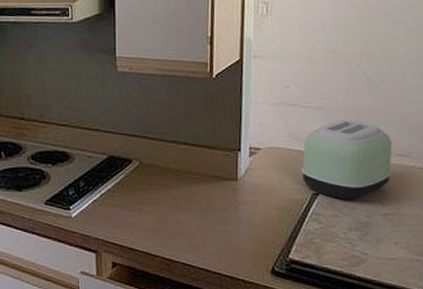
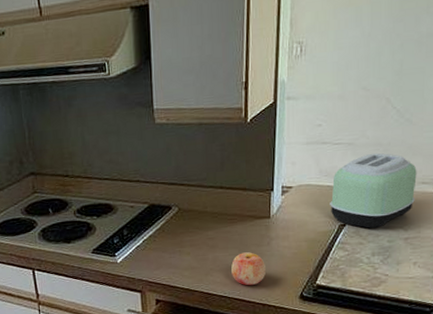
apple: none [196,216,233,255] -> present [231,252,266,286]

